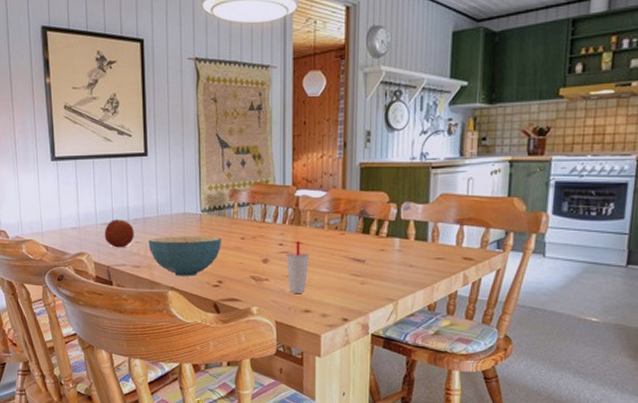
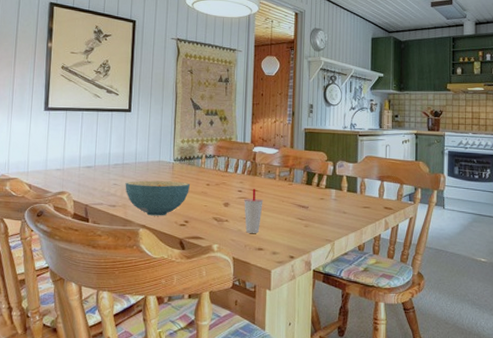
fruit: present [104,218,134,248] -> none [85,163,113,189]

